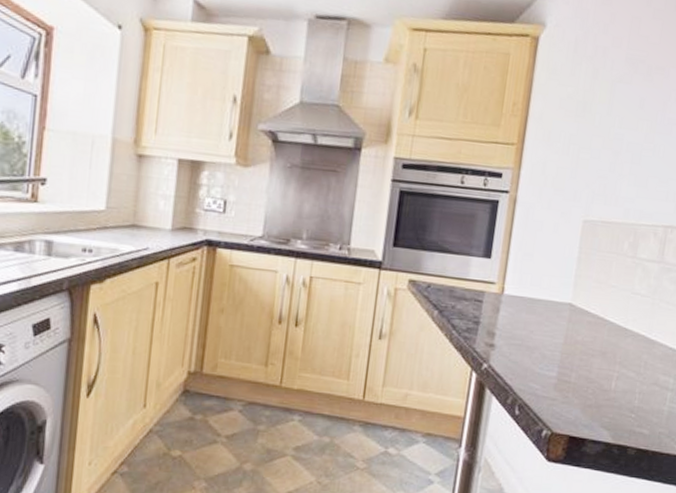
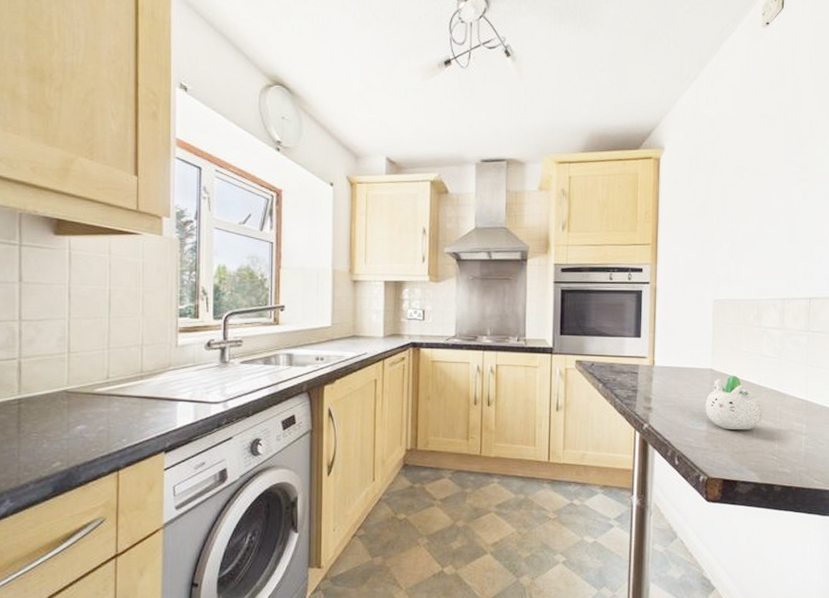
succulent planter: none [558,313,626,380] -> present [705,375,763,429]

